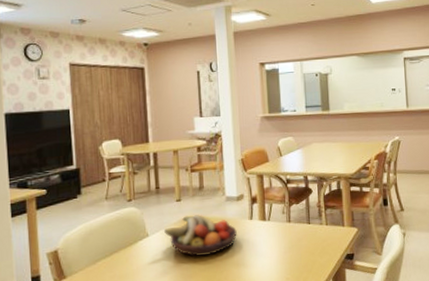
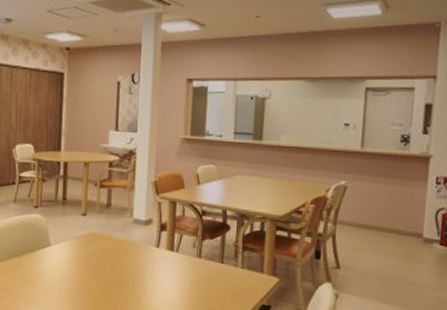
fruit bowl: present [164,214,237,257] -> none [67,231,141,276]

